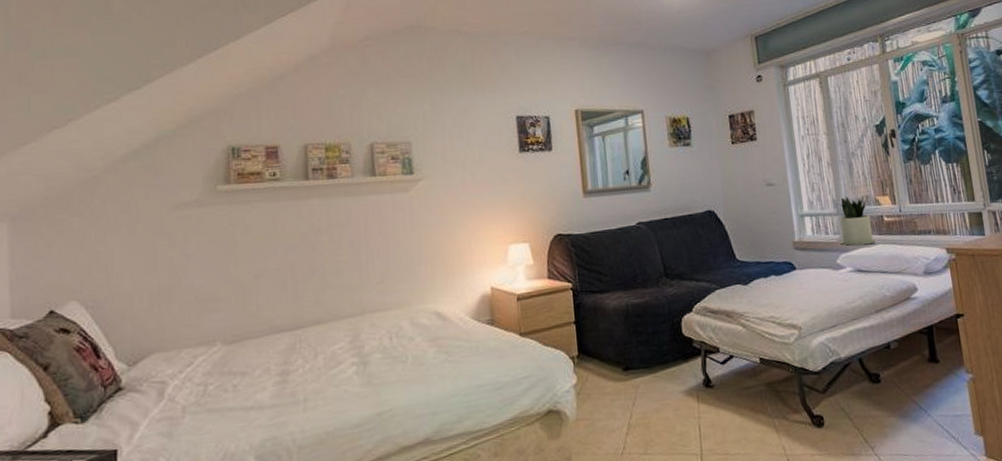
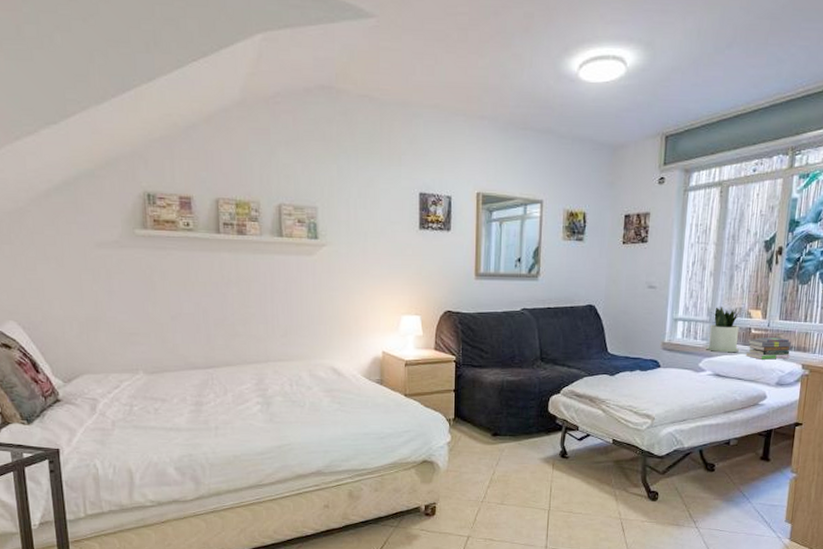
books: none [883,222,932,249] -> present [745,337,791,360]

